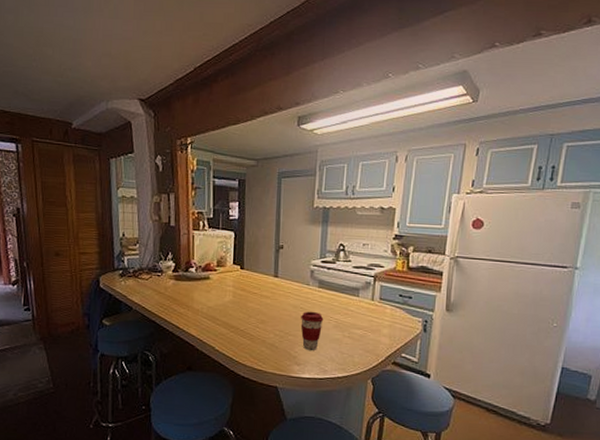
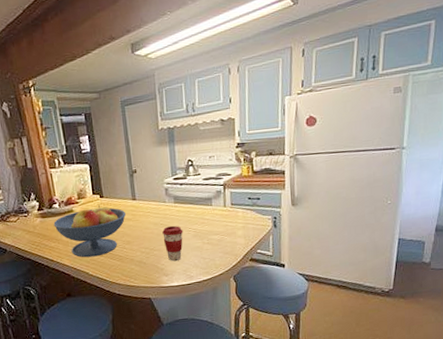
fruit bowl: none [186,275,266,331] -> present [53,204,126,258]

